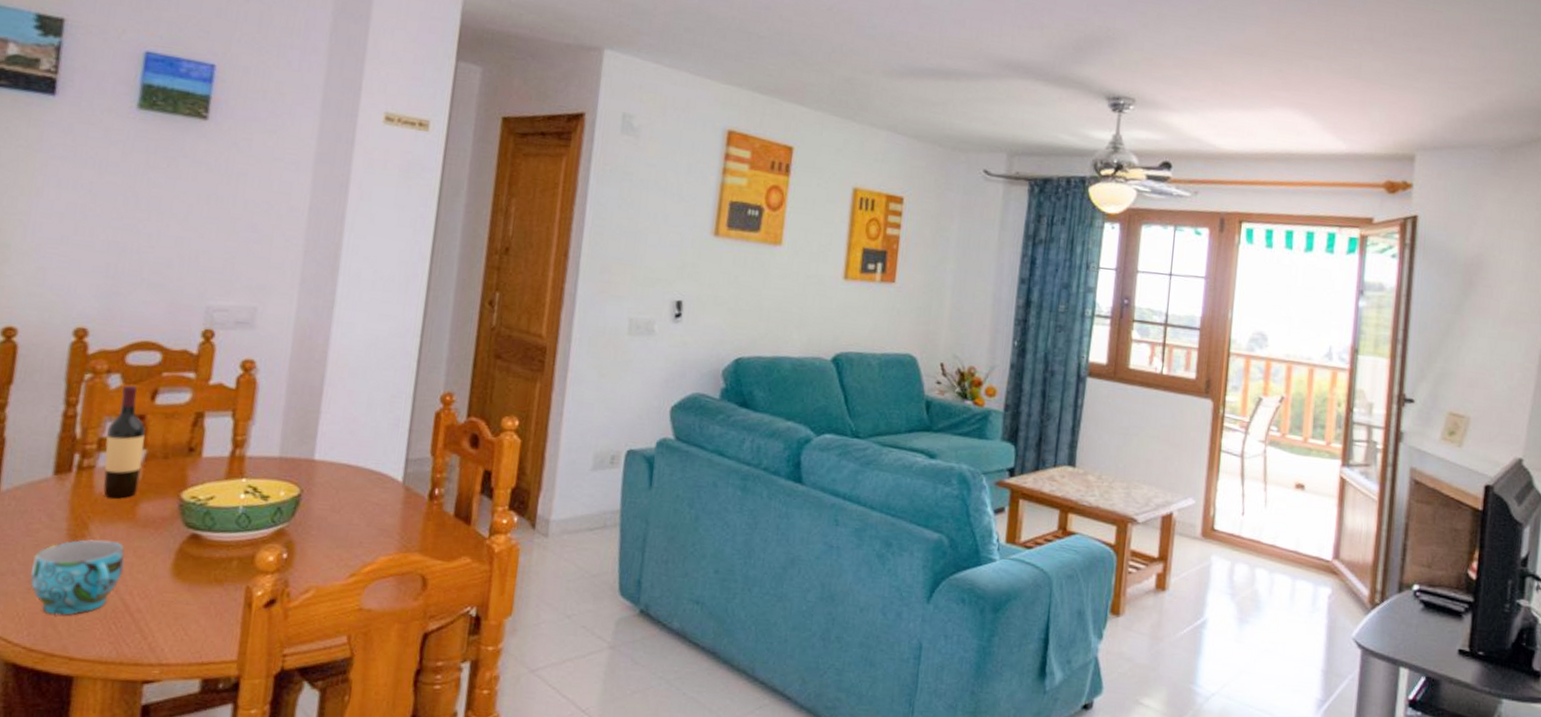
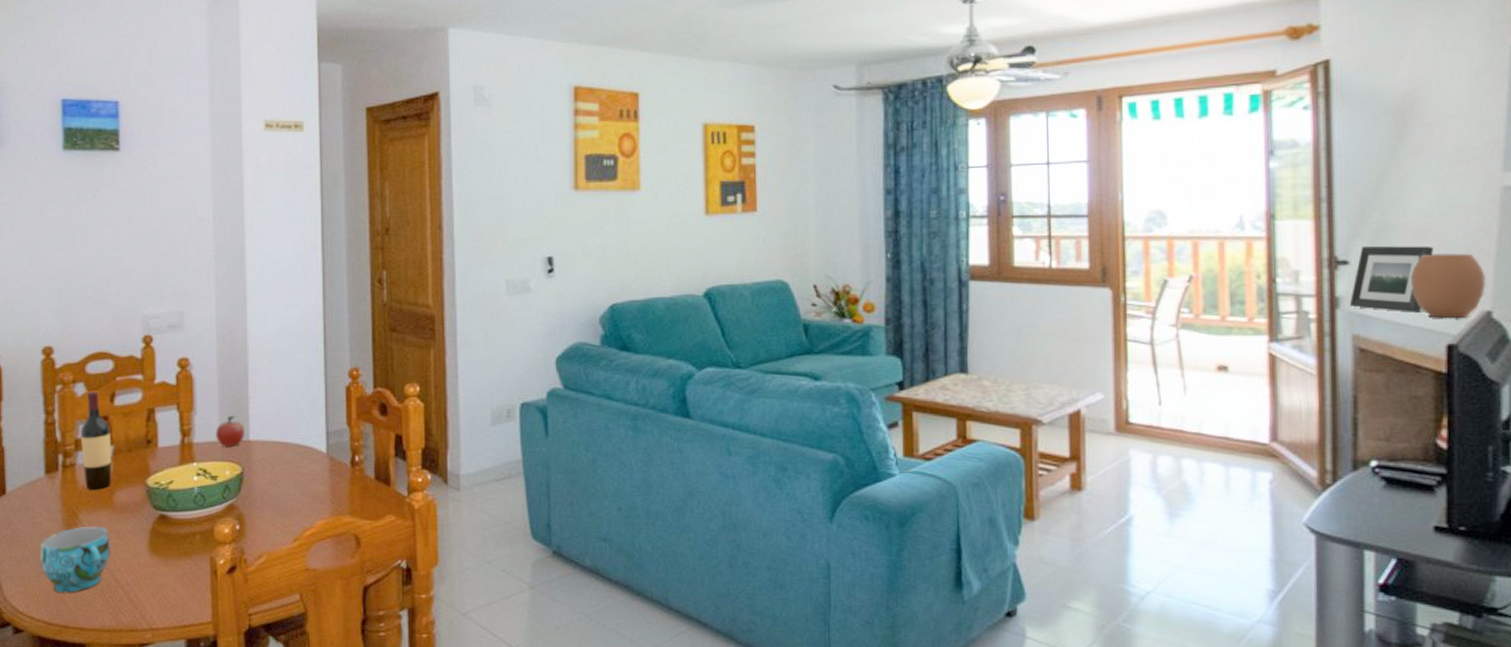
fruit: none [274,429,311,465] -> present [216,415,246,446]
picture frame: none [1410,388,1482,453] -> present [1349,246,1433,313]
vase: none [1462,401,1521,462] -> present [1411,253,1485,318]

